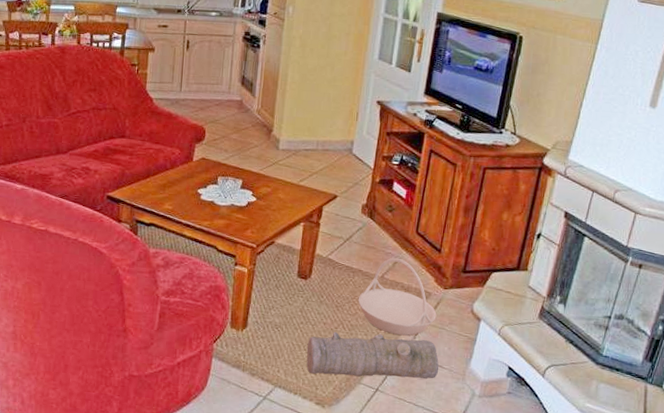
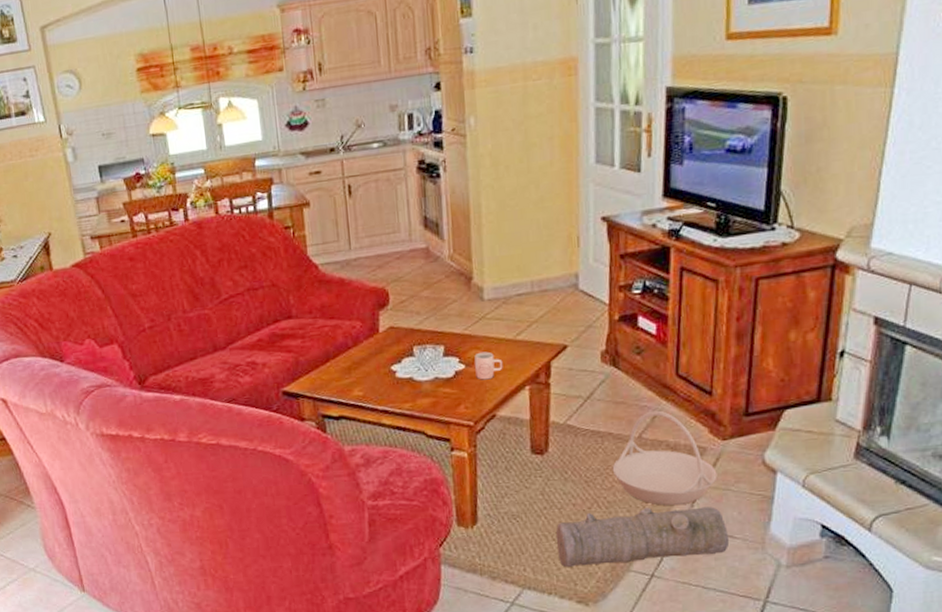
mug: none [263,190,286,213] -> present [474,351,503,380]

